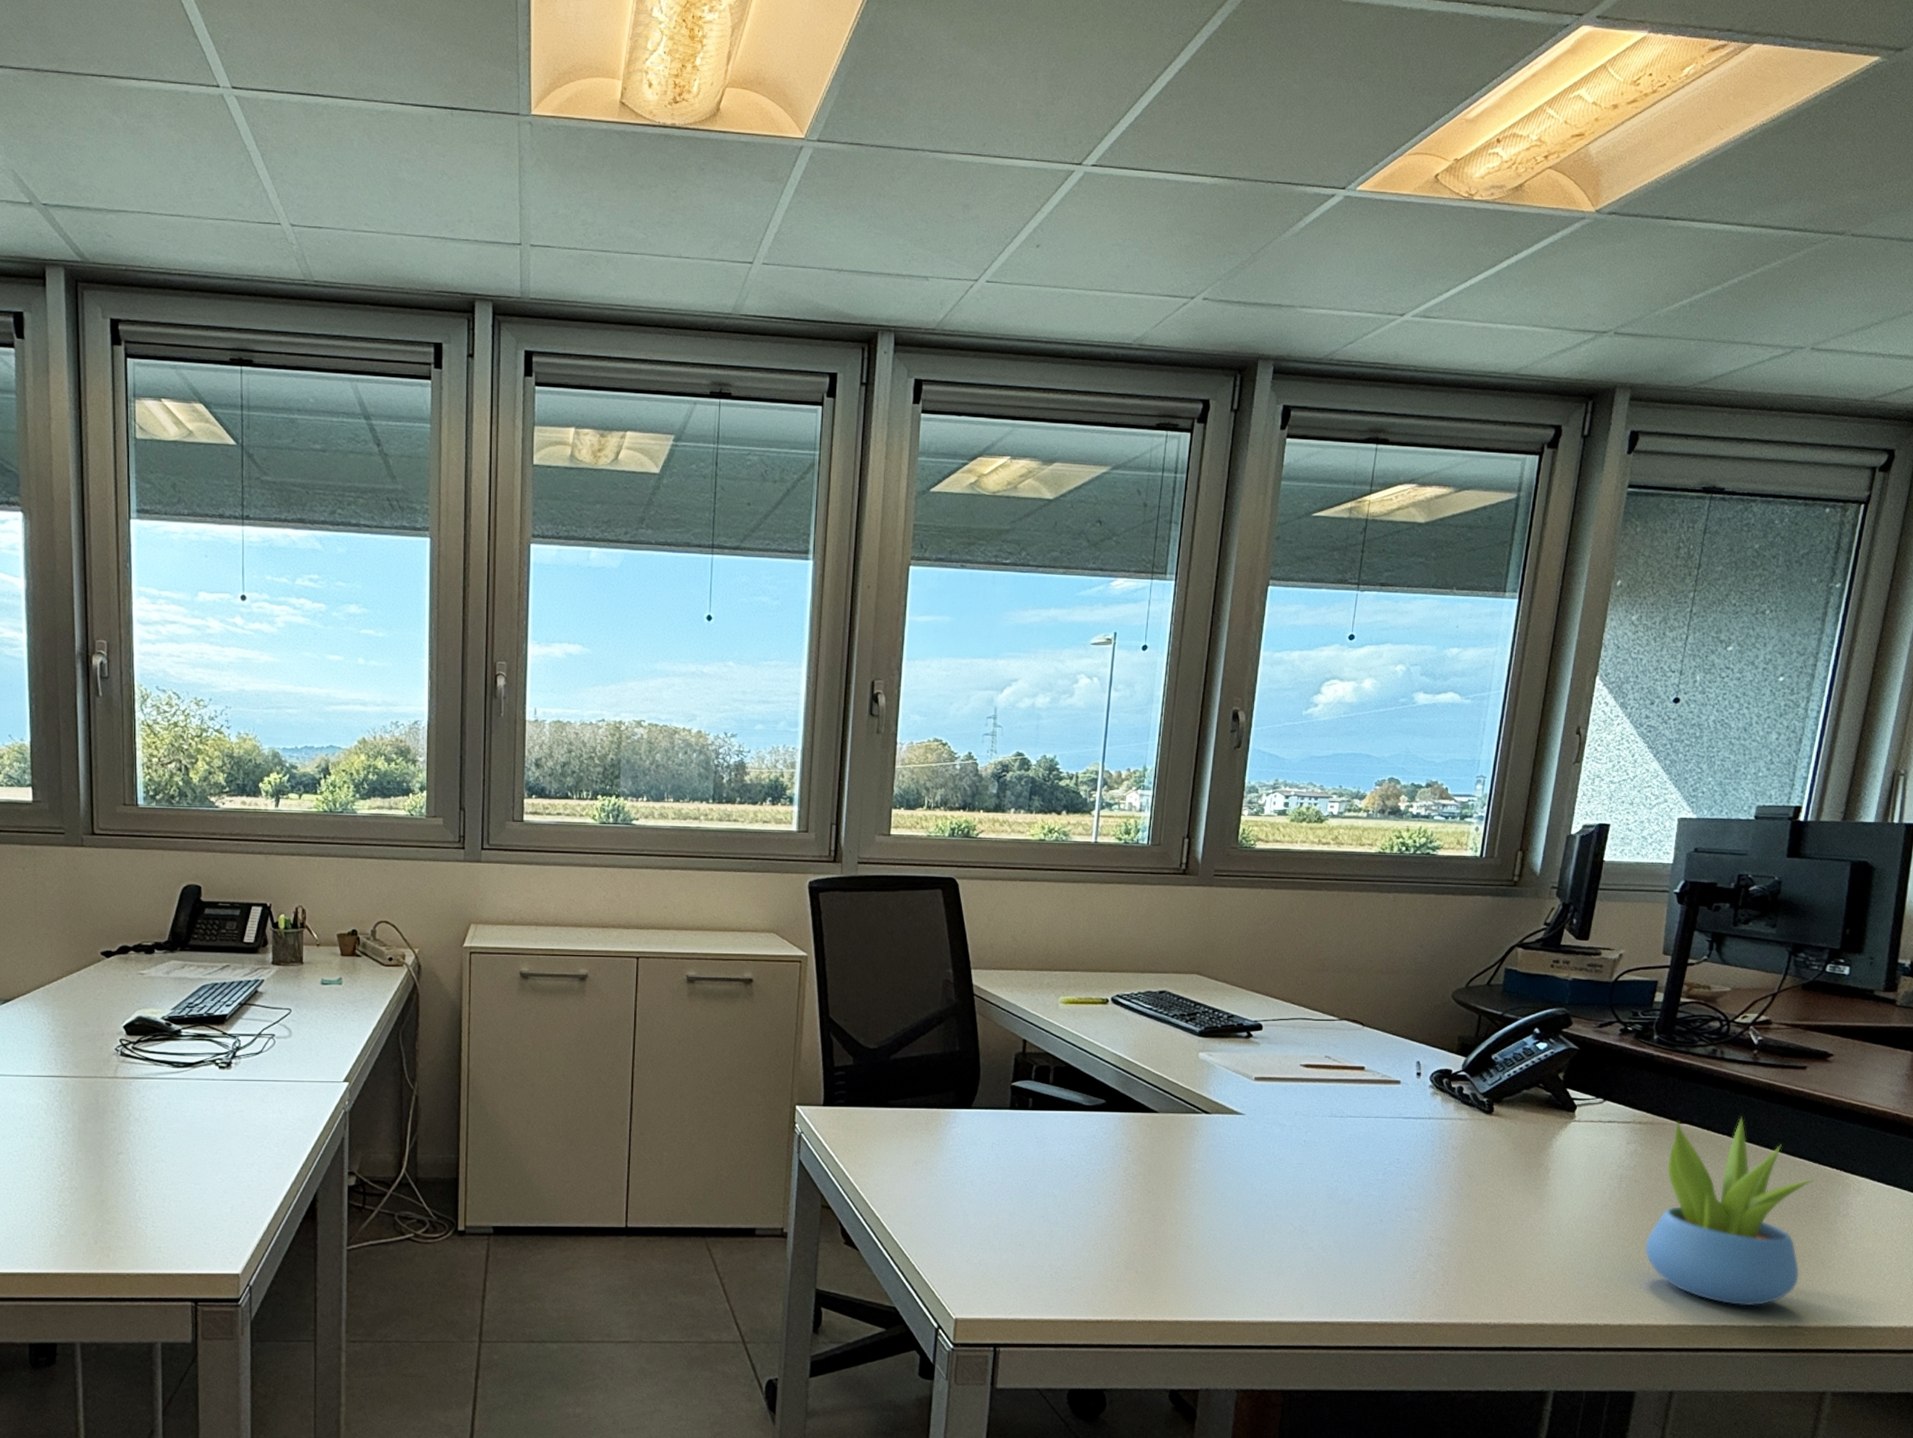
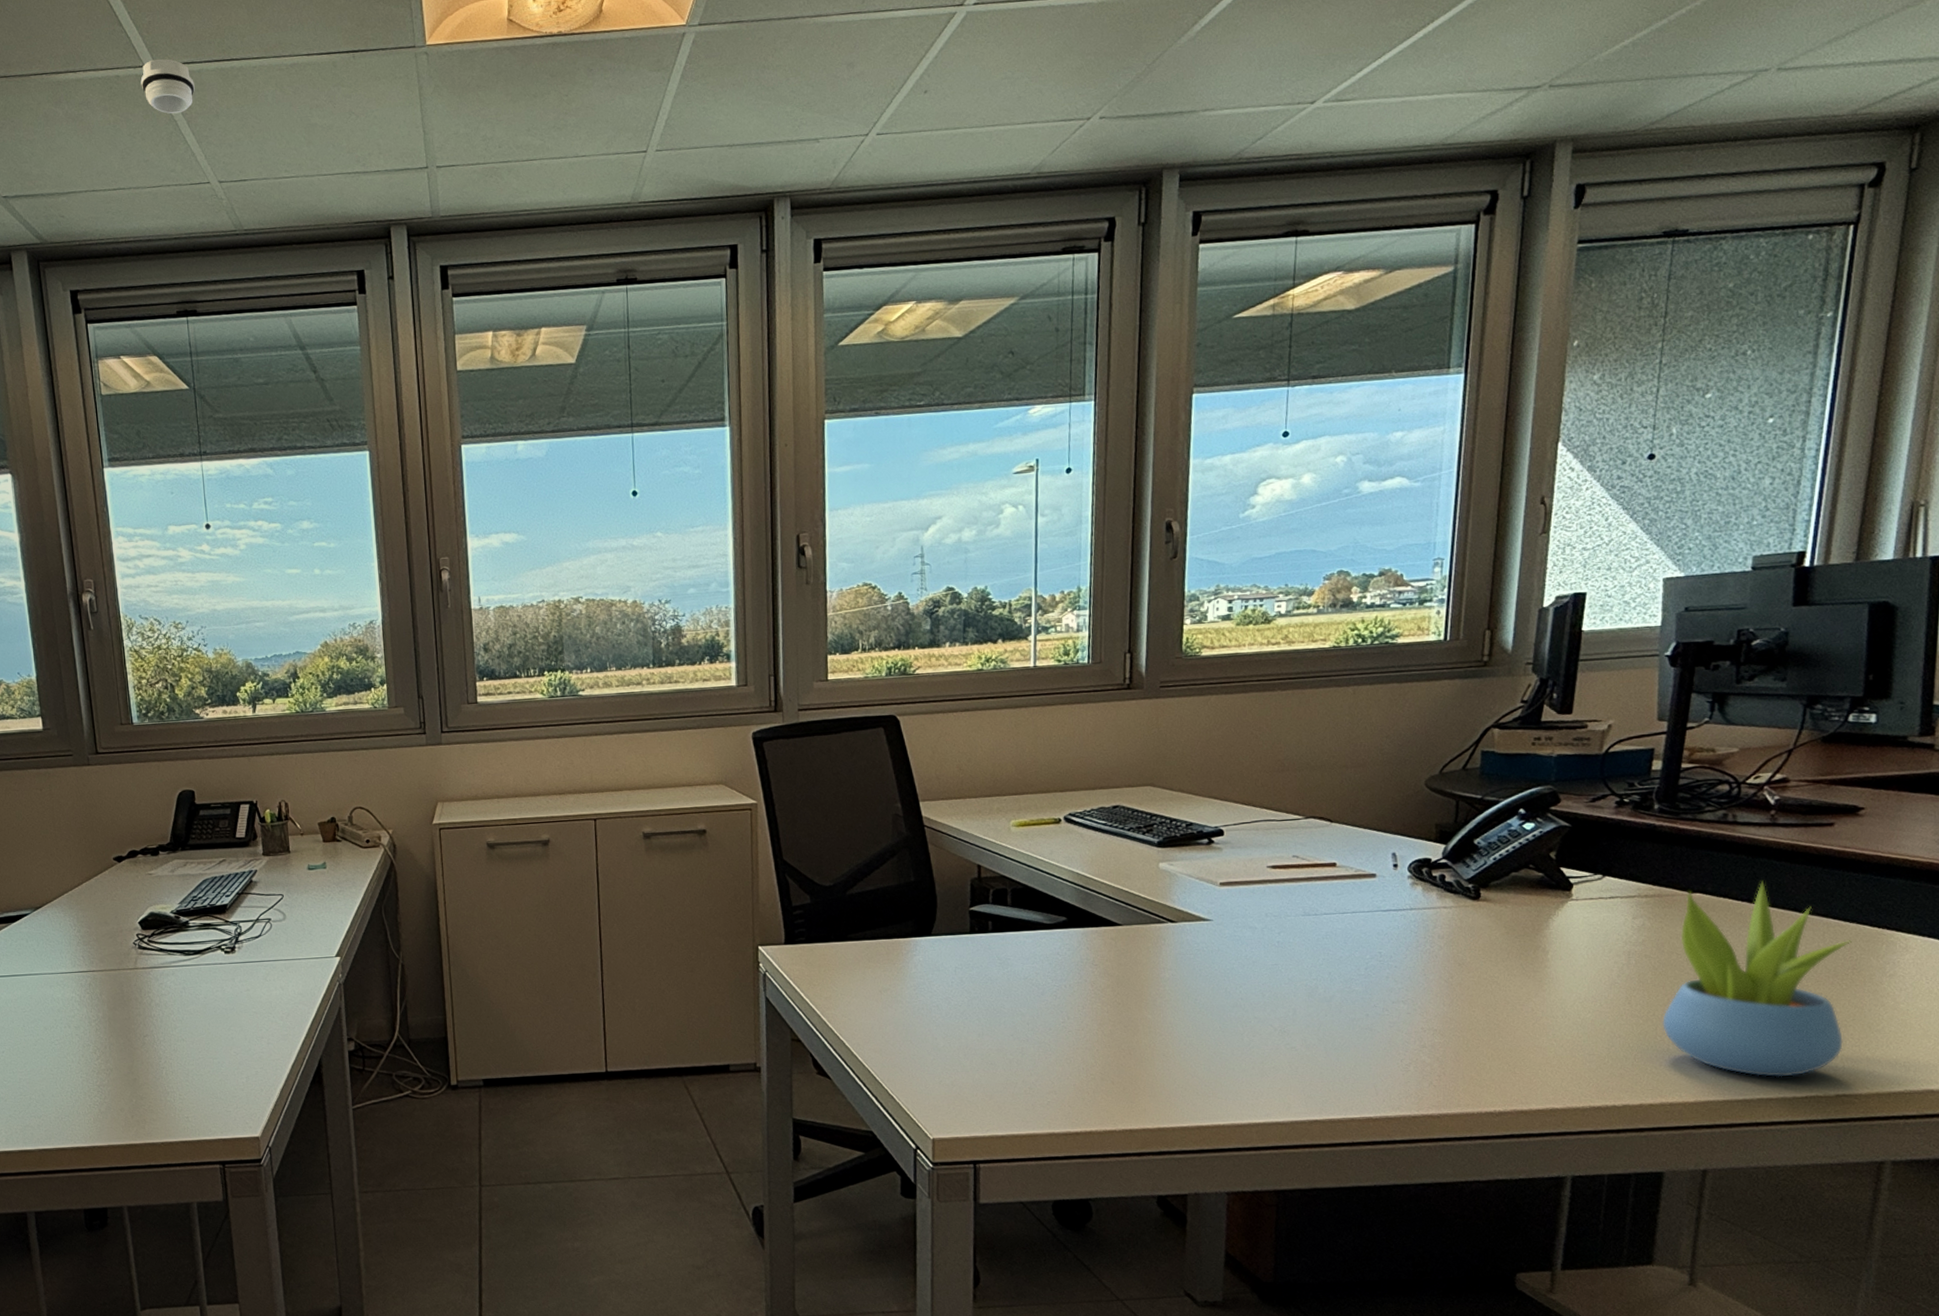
smoke detector: none [213,80,273,144] -> present [140,58,195,114]

